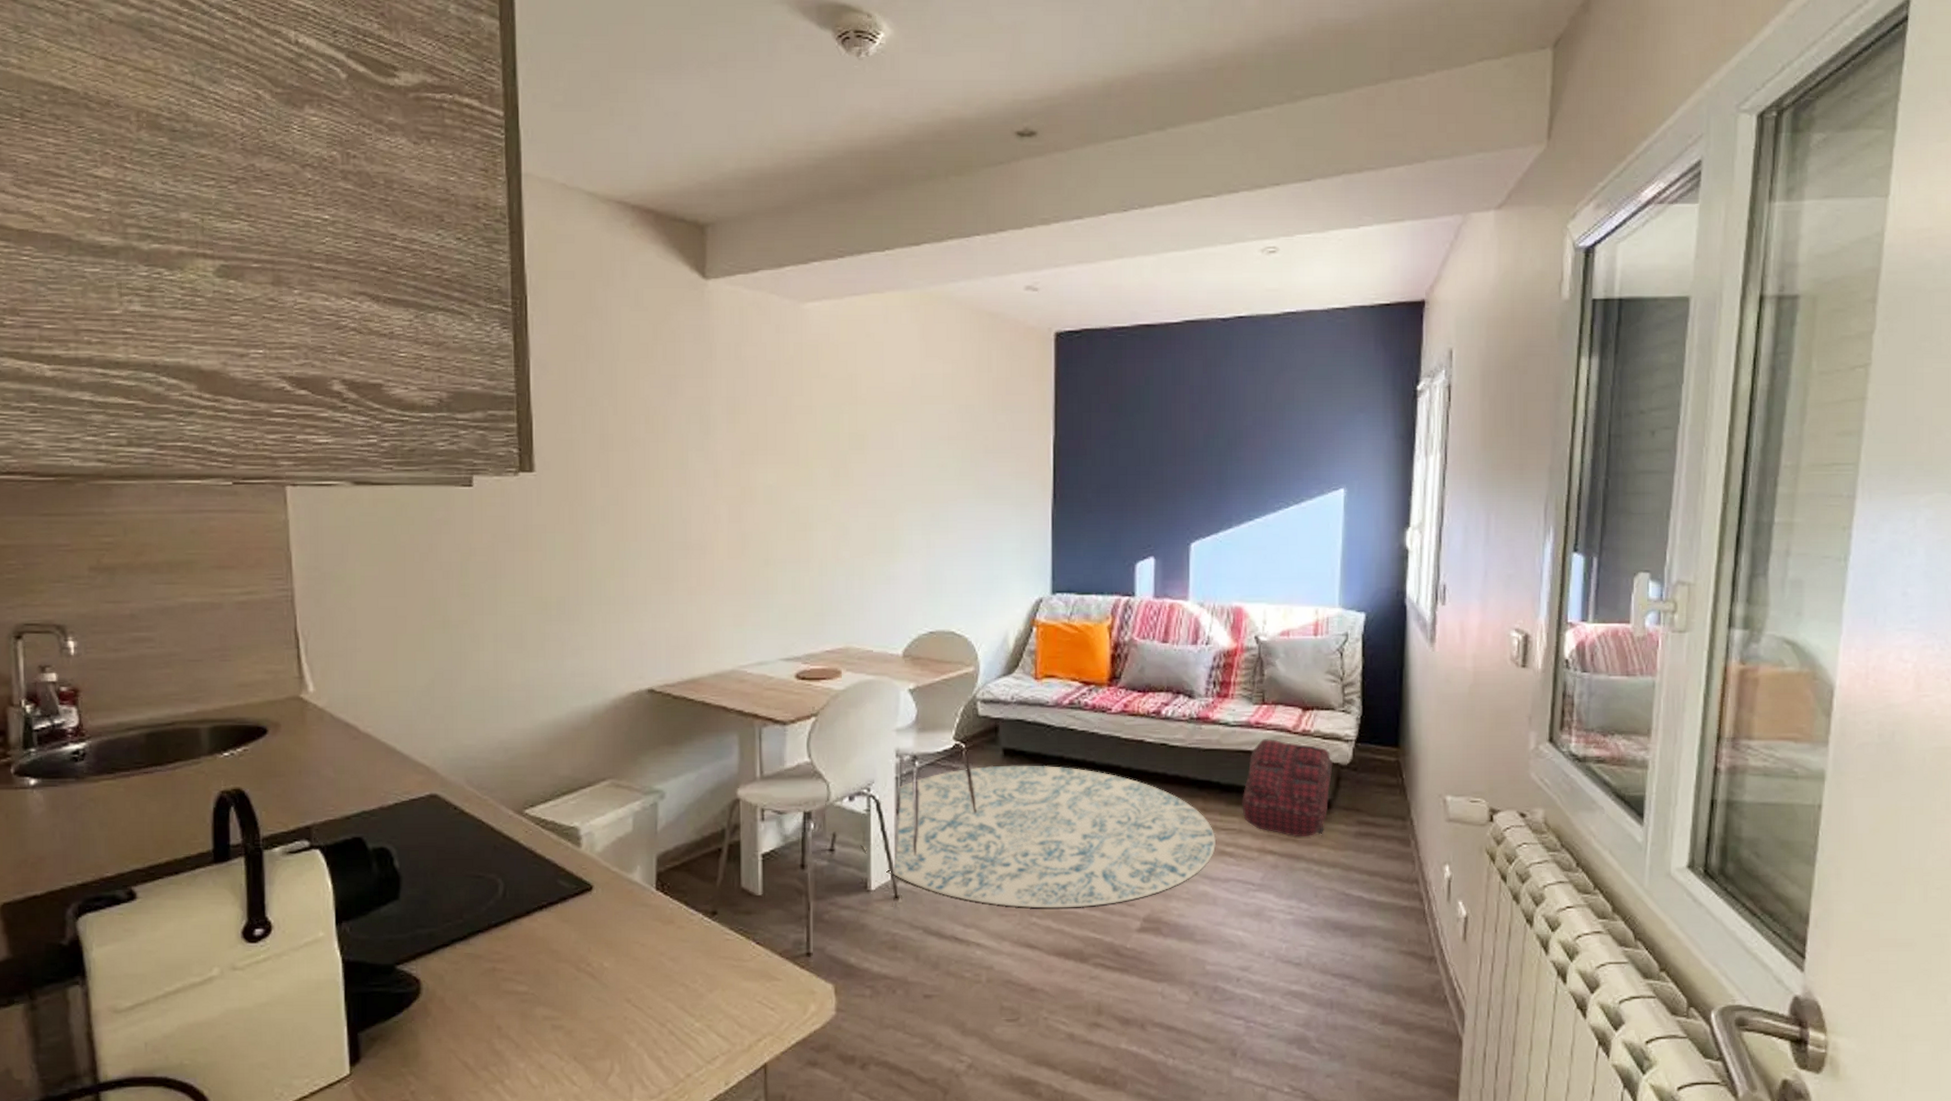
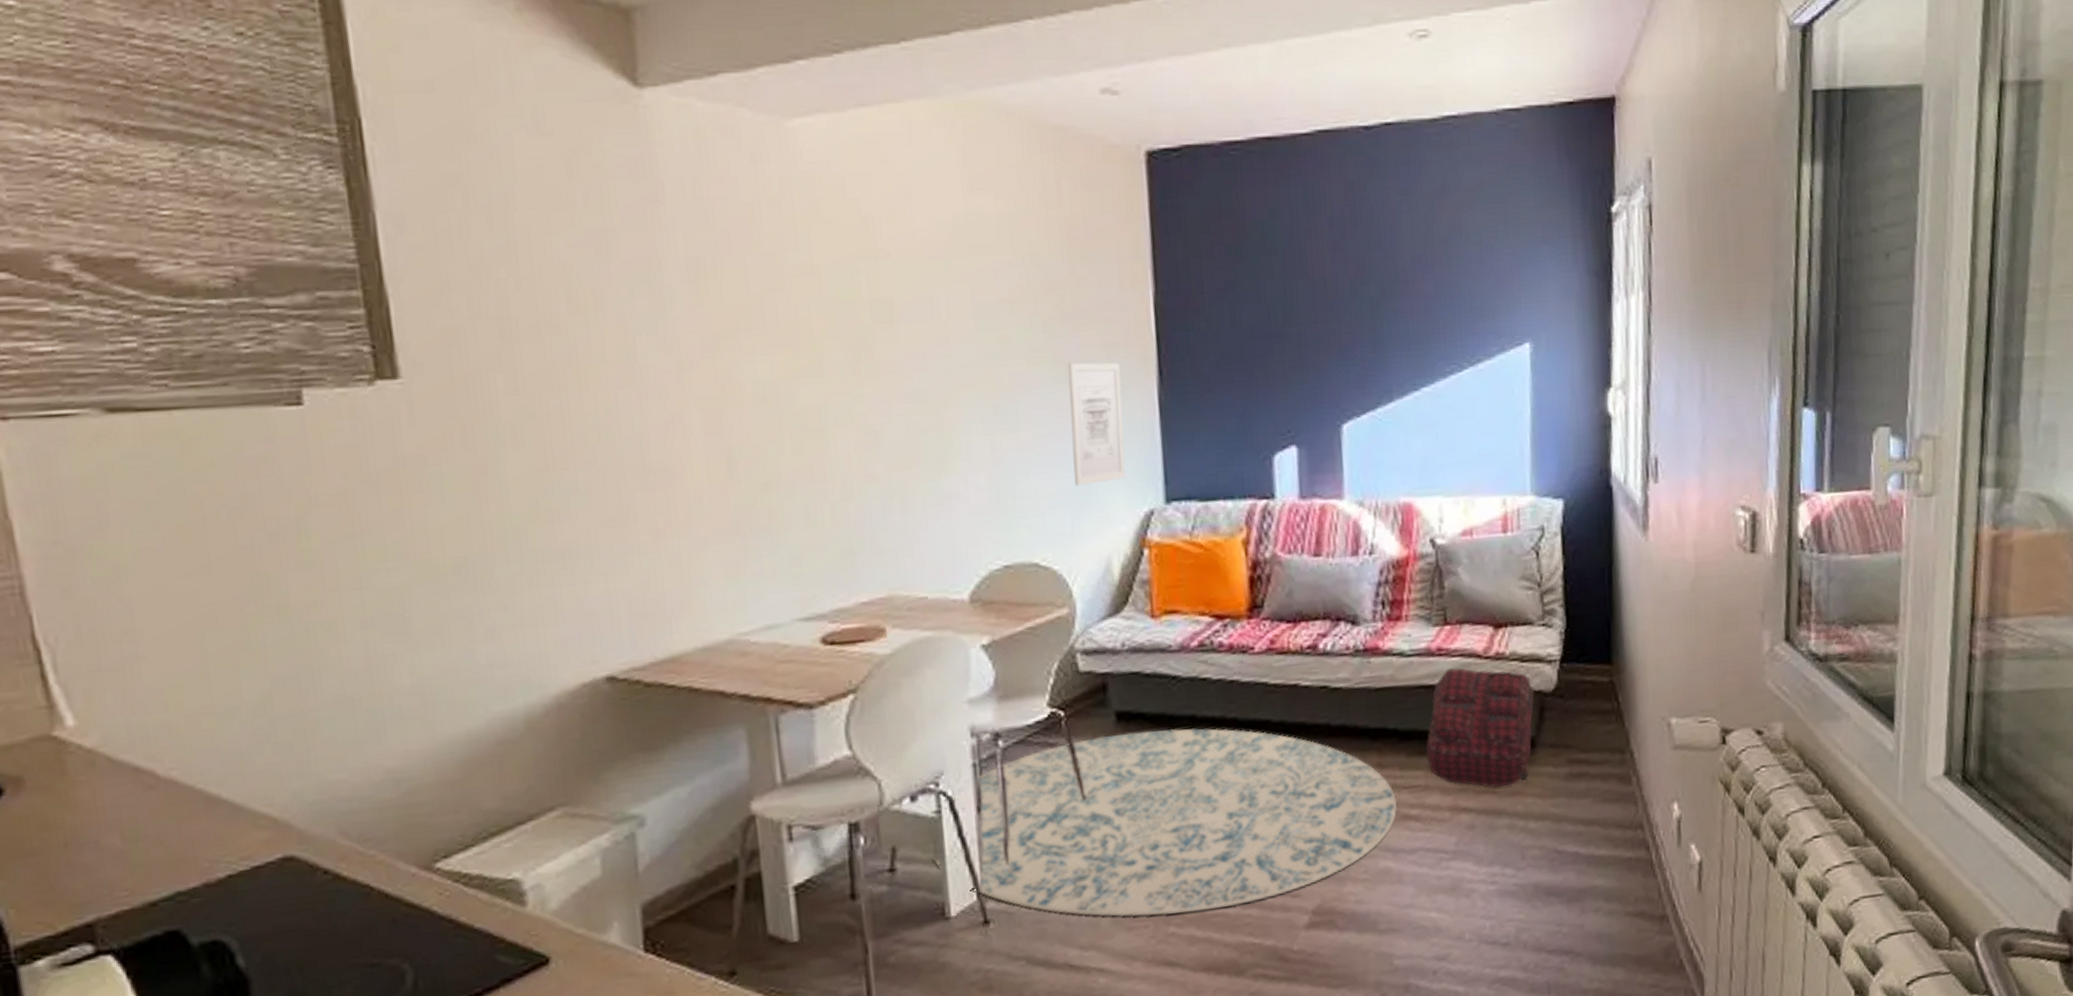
wall art: none [985,485,1025,577] -> present [1067,362,1126,487]

